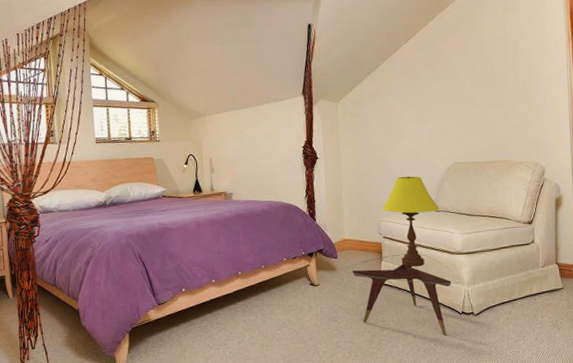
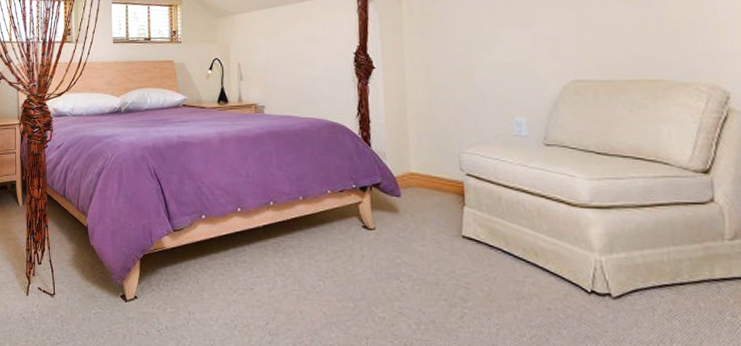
side table: present [344,253,460,336] -> none [410,199,587,322]
table lamp: present [382,176,439,267] -> none [464,95,552,220]

